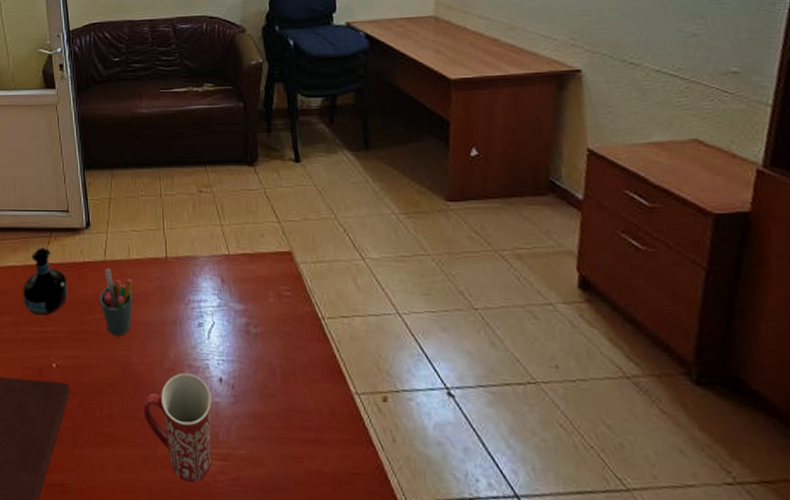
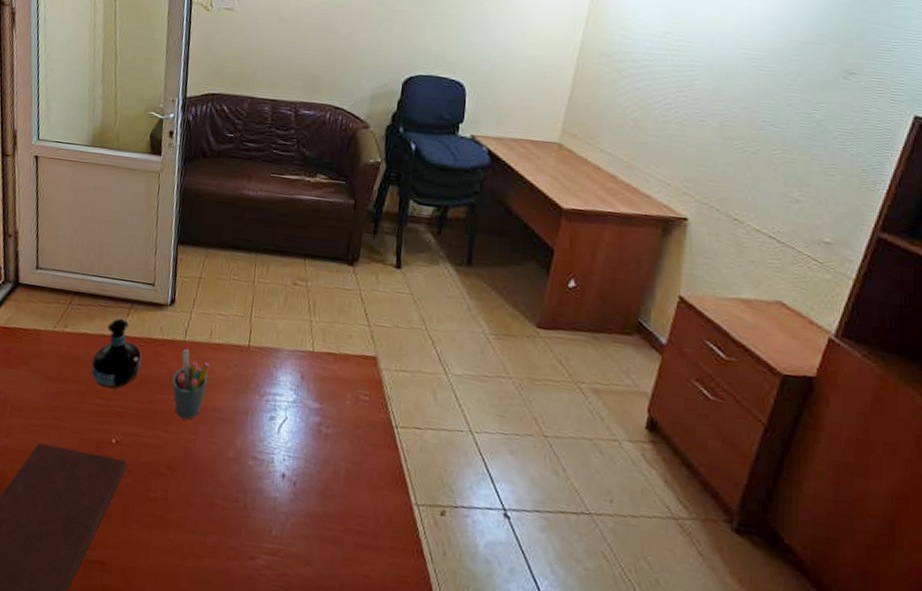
mug: present [143,373,212,483] -> none [199,464,272,575]

